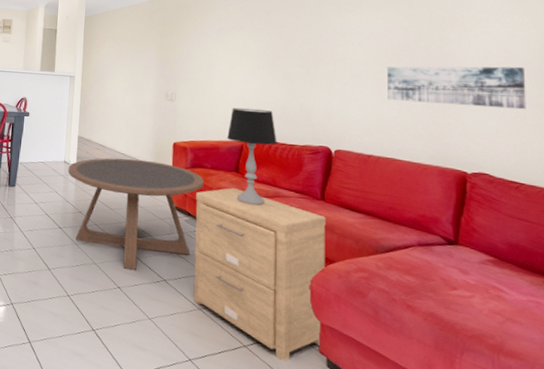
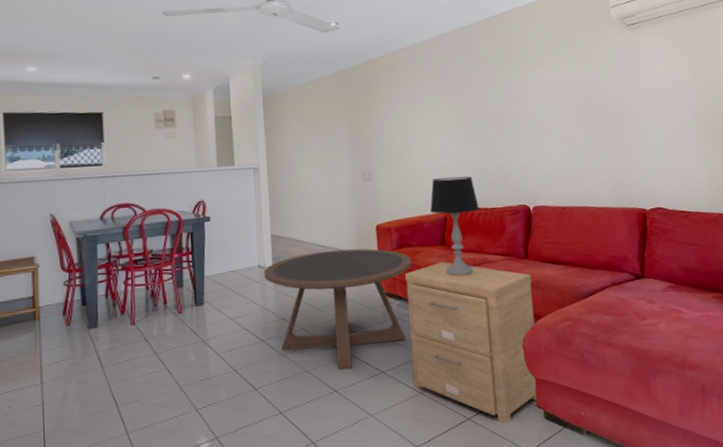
wall art: present [386,66,526,110] -> none [571,104,688,151]

